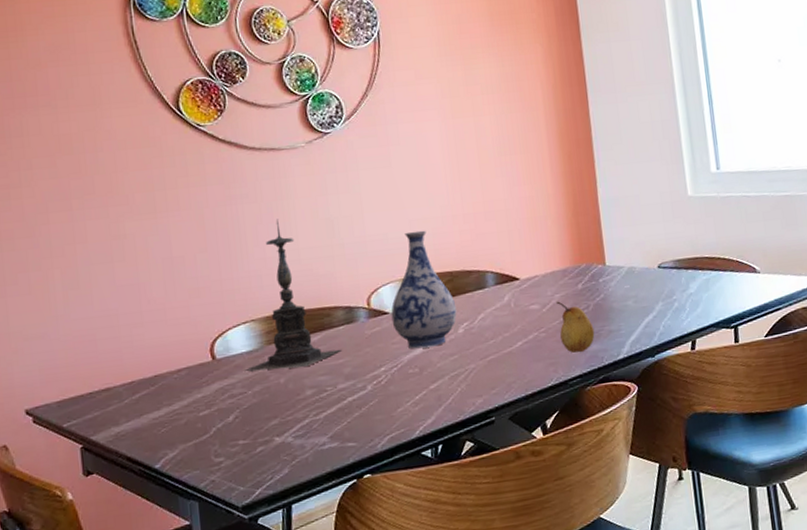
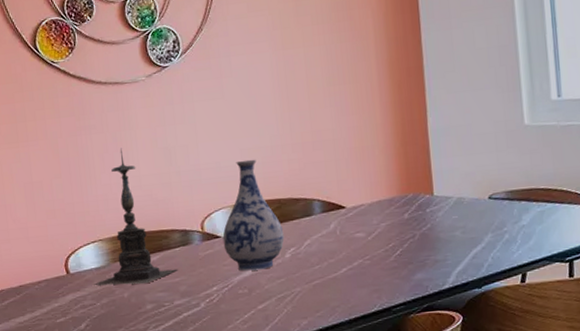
fruit: present [556,301,595,353] -> none [381,230,420,281]

